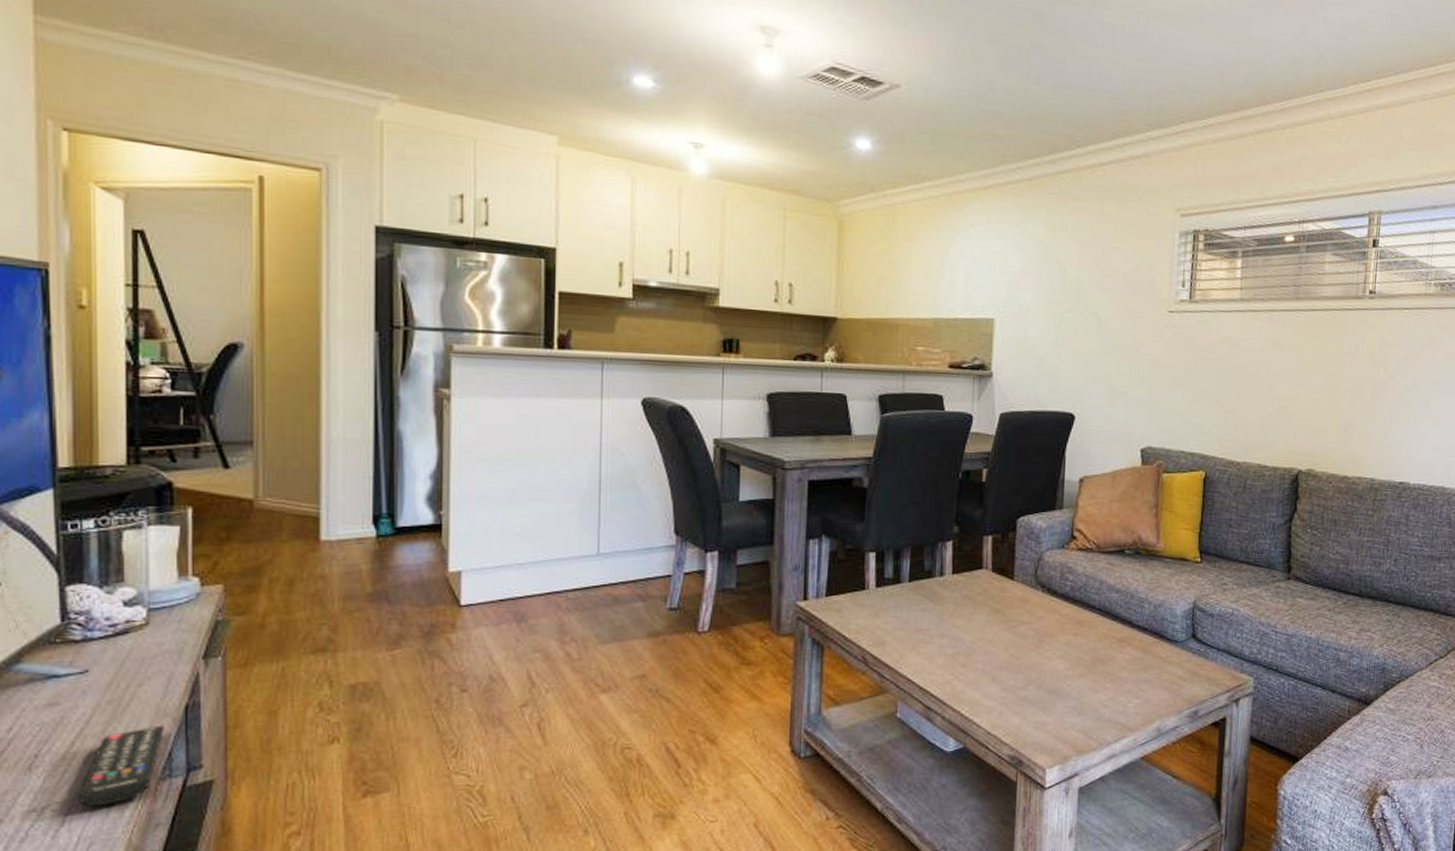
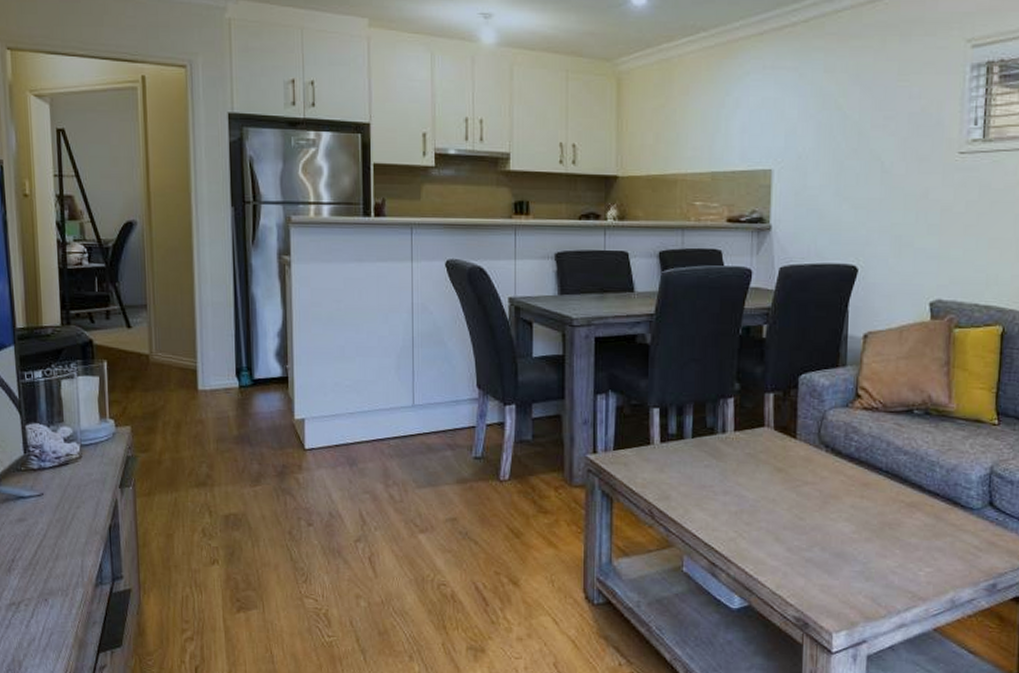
remote control: present [79,725,165,807] -> none [41,541,96,605]

